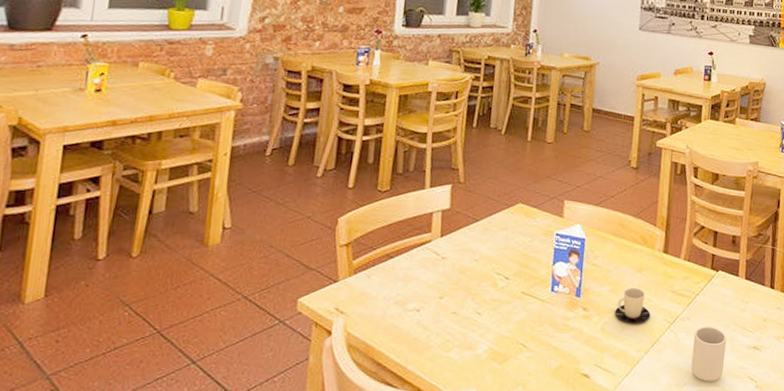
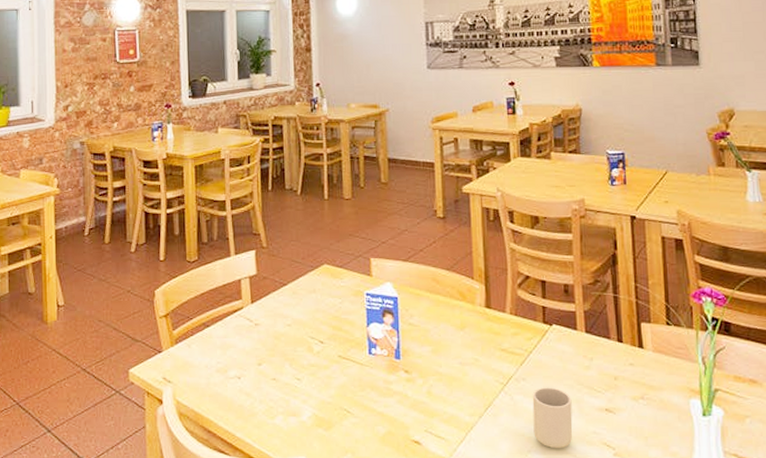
cup: present [615,288,651,324] -> none [440,347,480,386]

